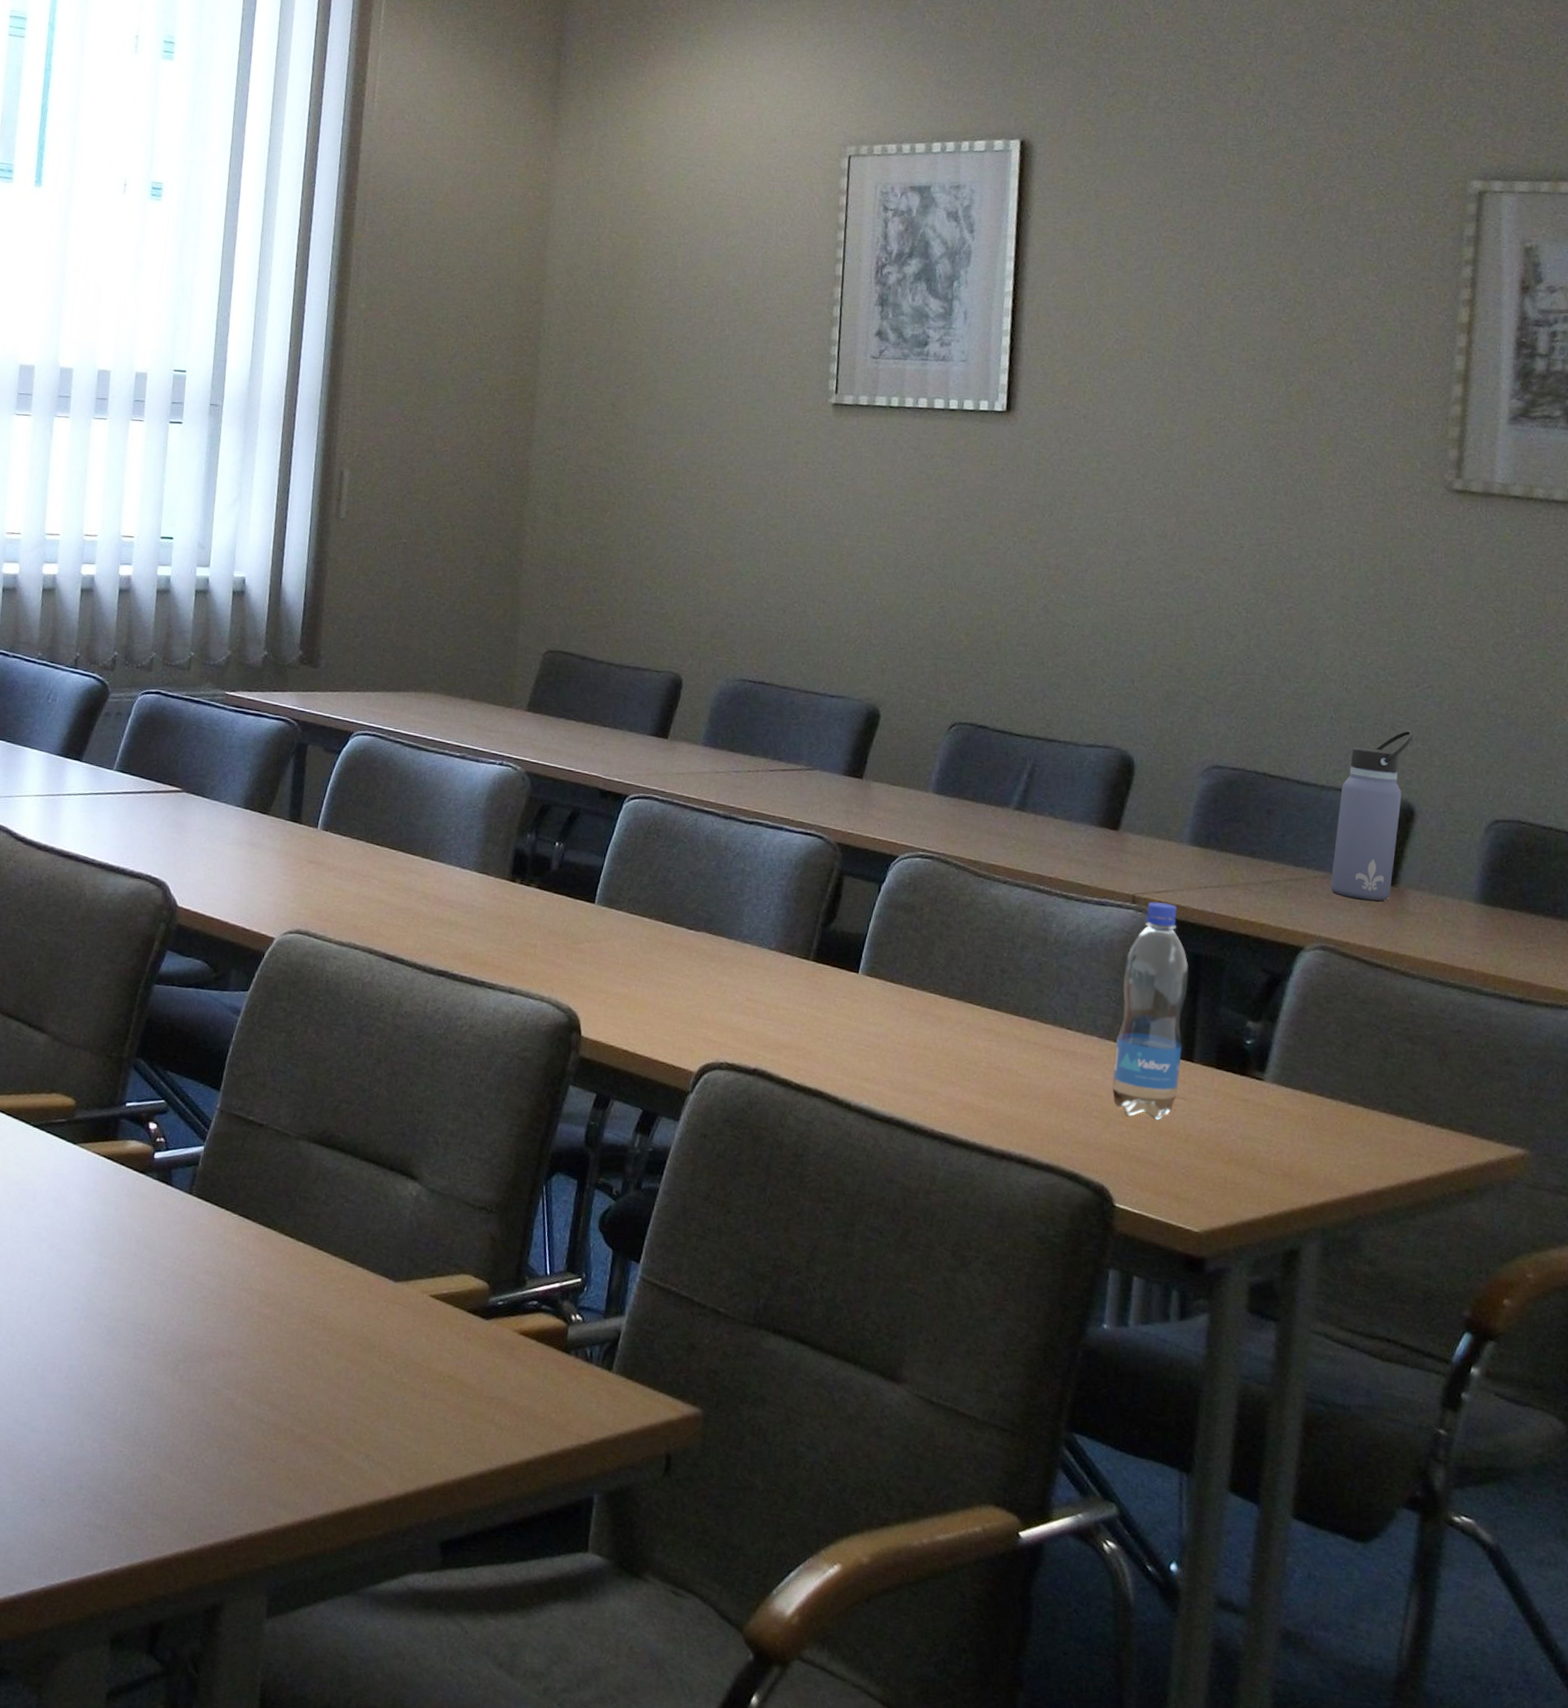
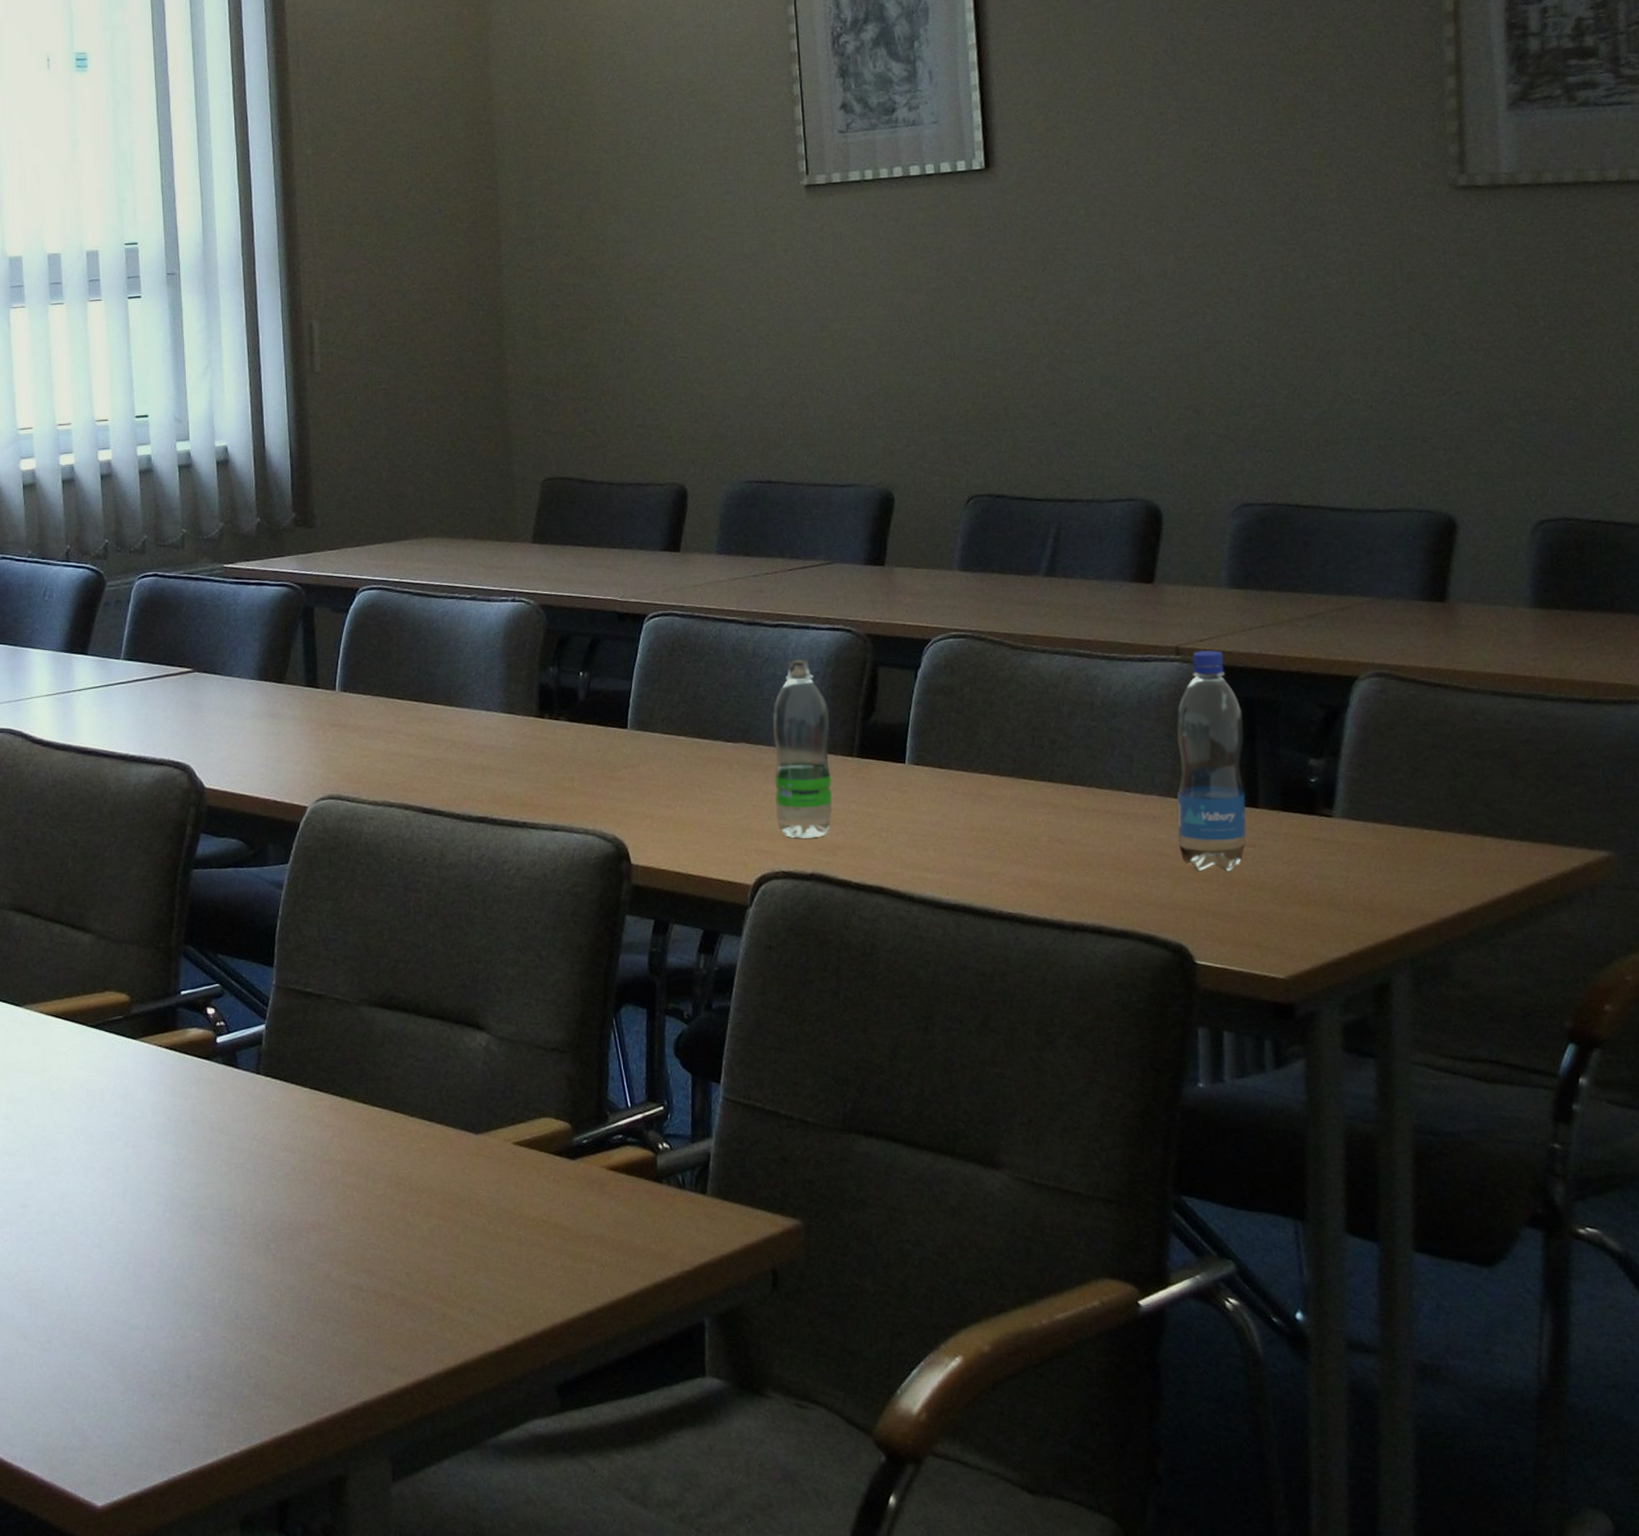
bottle: none [727,857,791,1034] -> present [773,659,833,838]
water bottle: present [1330,730,1415,902] -> none [1377,441,1447,621]

